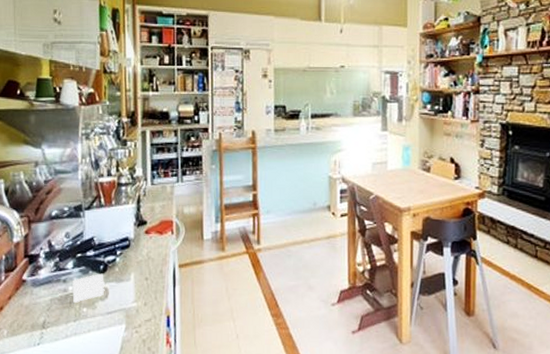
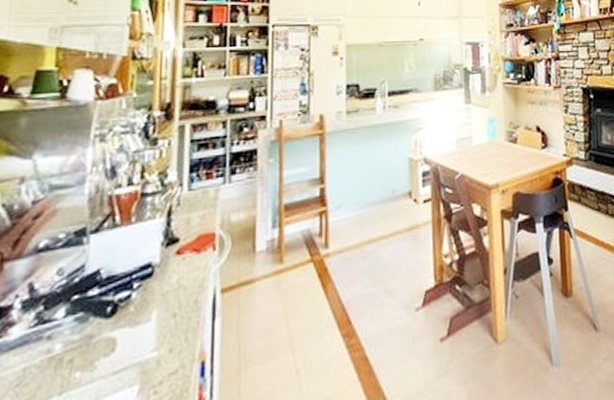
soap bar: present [72,273,105,303] -> none [60,317,113,367]

